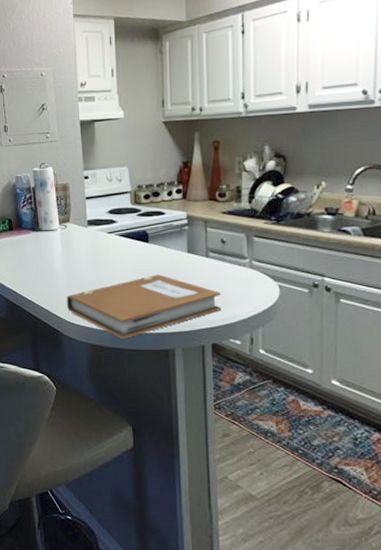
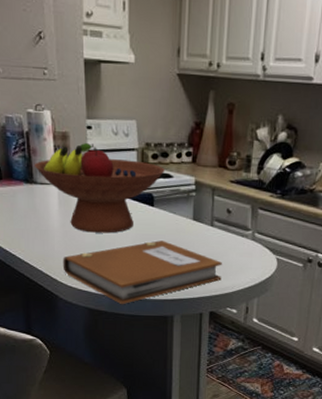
fruit bowl: none [39,191,157,272] -> present [34,143,165,233]

